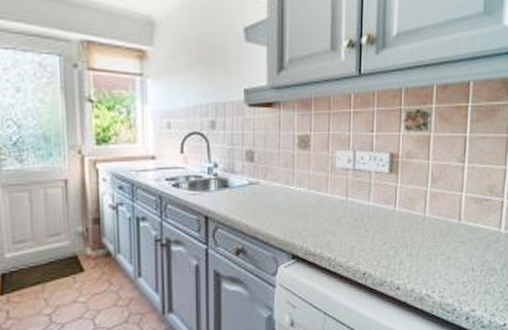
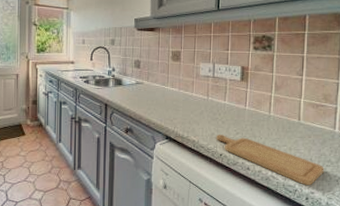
chopping board: none [358,247,488,302] -> present [216,135,324,185]

